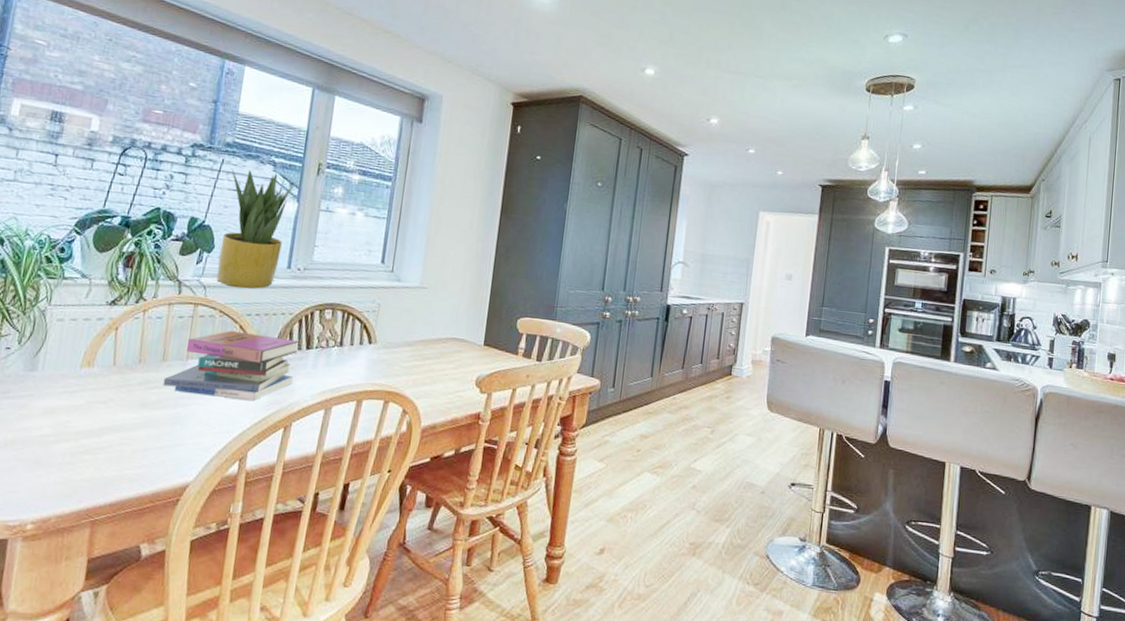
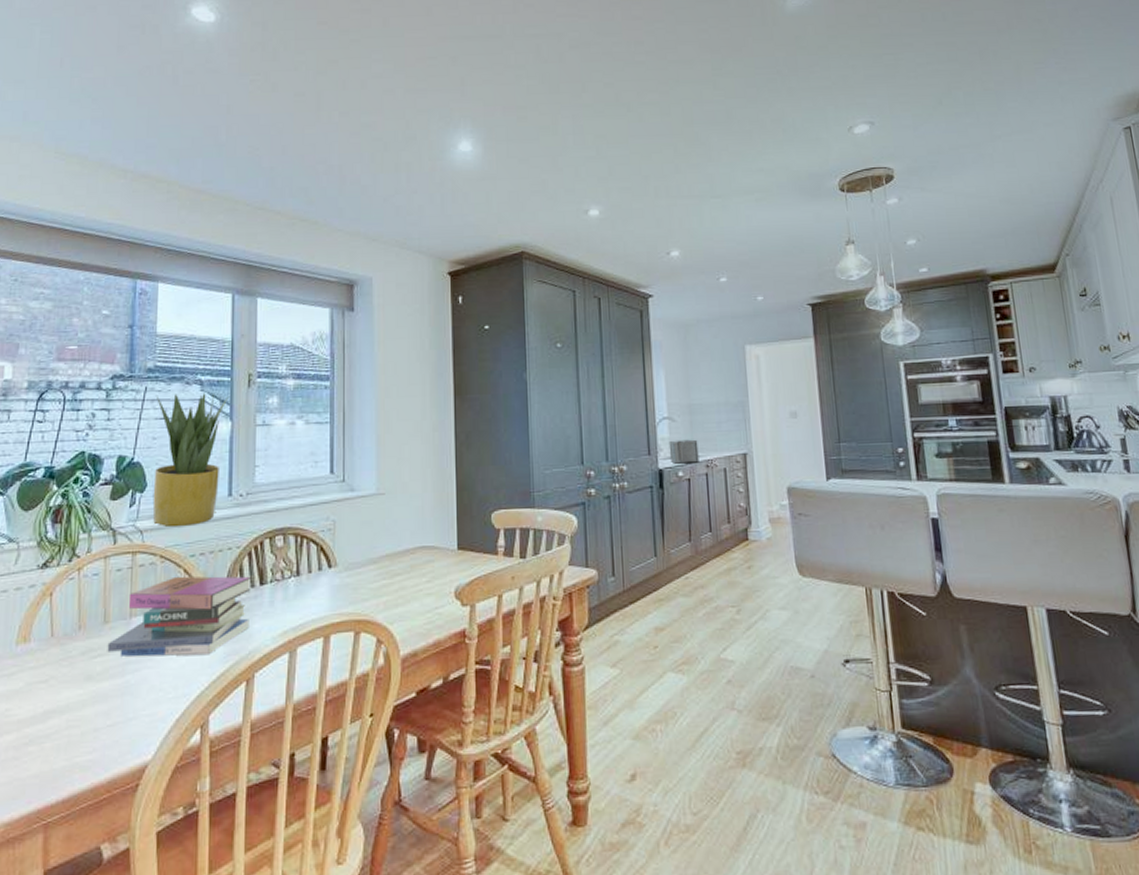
toaster: none [678,282,704,305] -> present [668,439,699,465]

